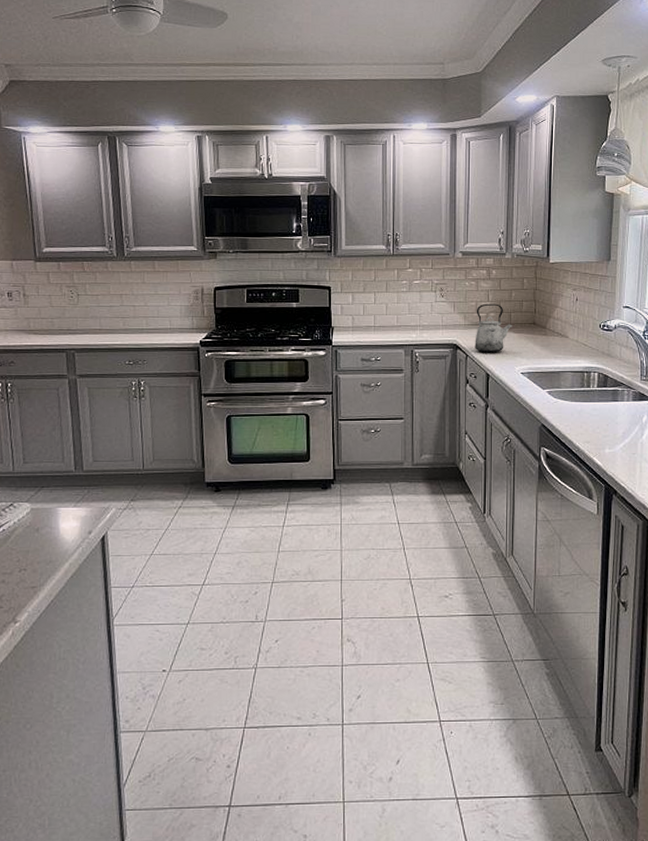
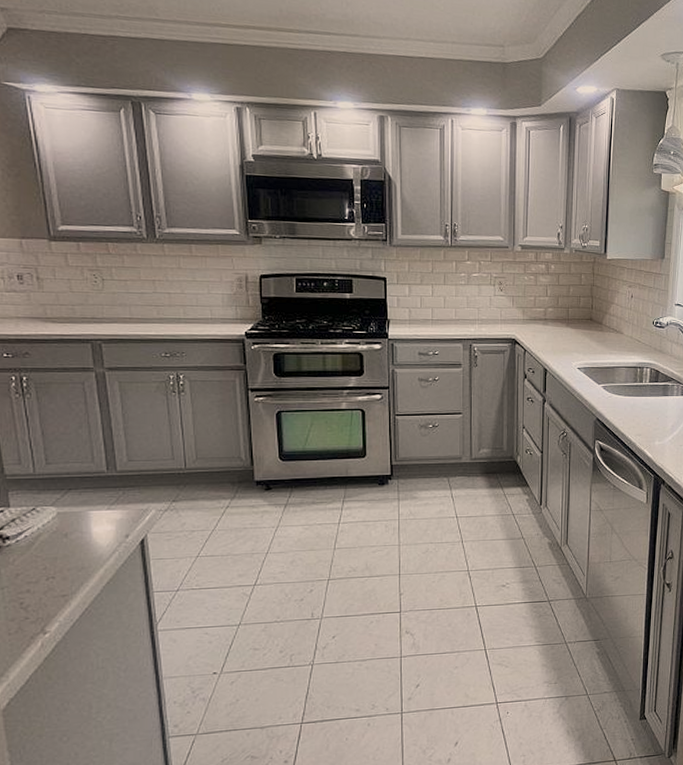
kettle: present [475,303,512,353] -> none [533,298,570,348]

